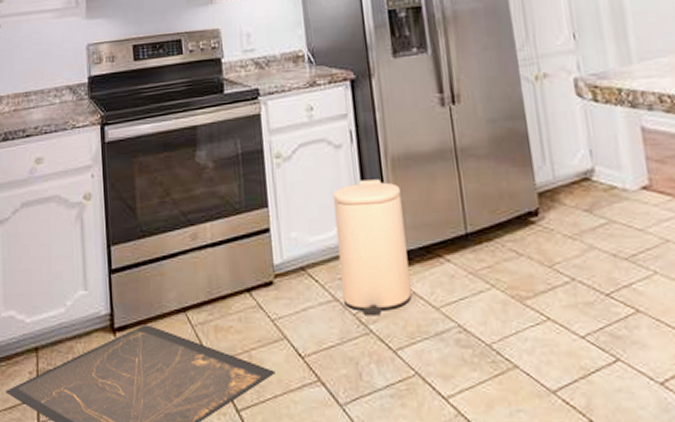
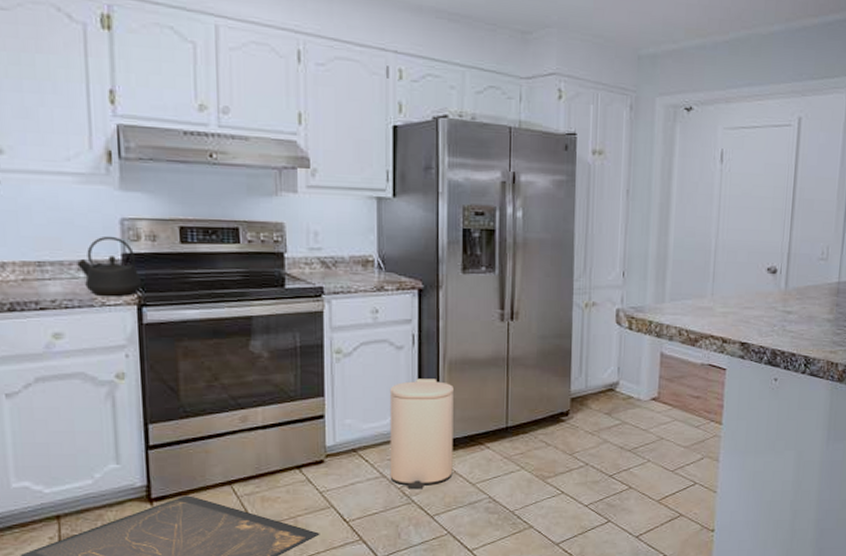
kettle: none [54,61,104,120] -> present [77,236,142,297]

